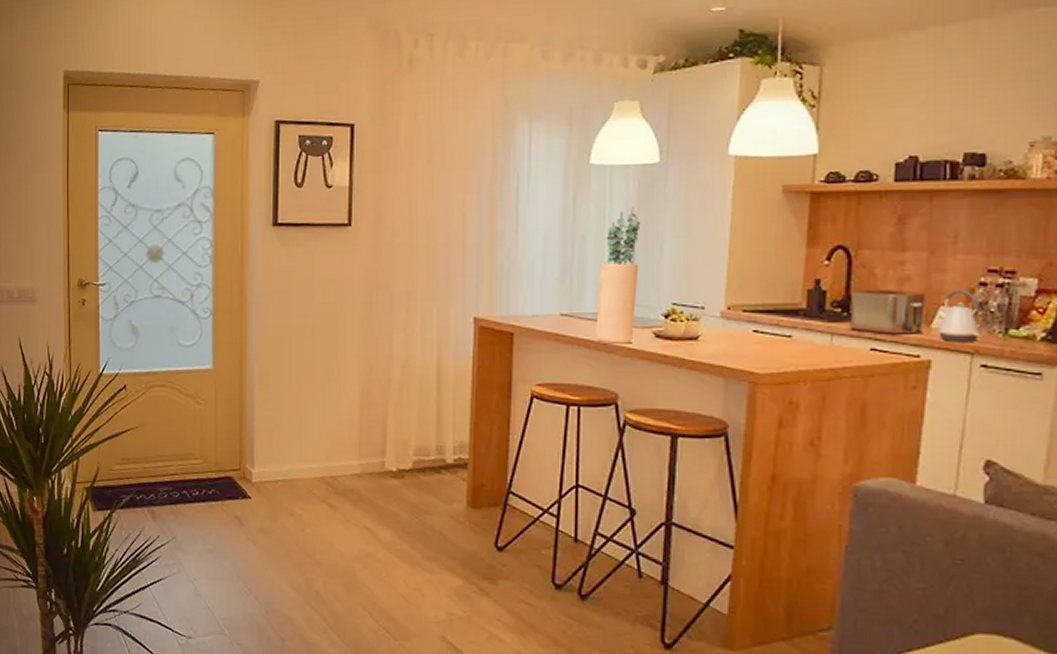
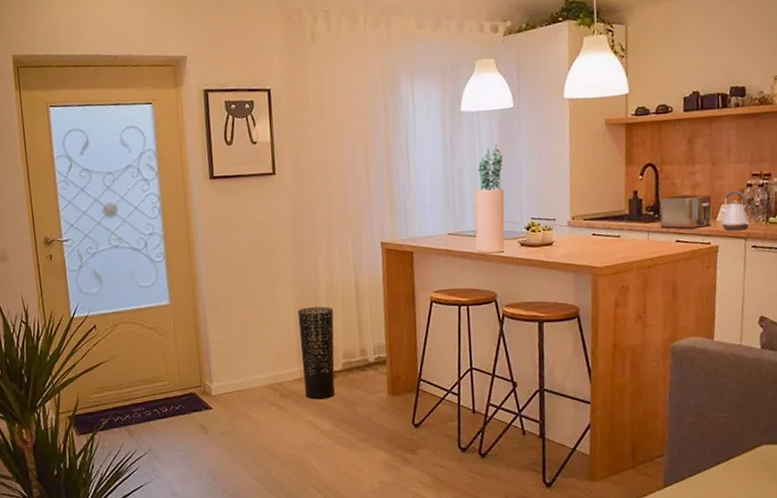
umbrella stand: none [363,389,408,503] -> present [297,306,335,400]

